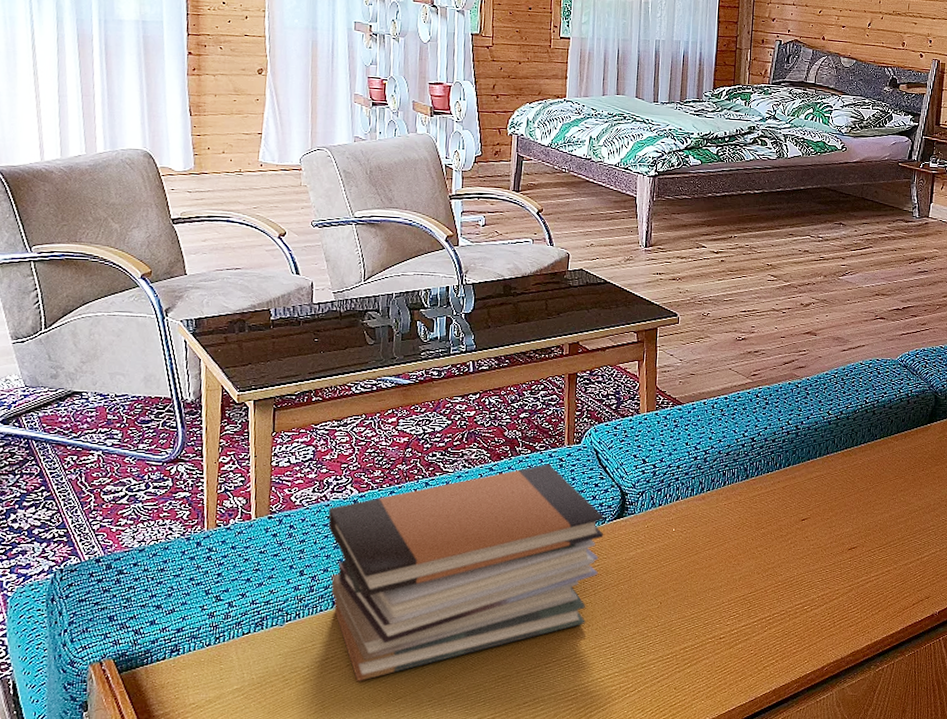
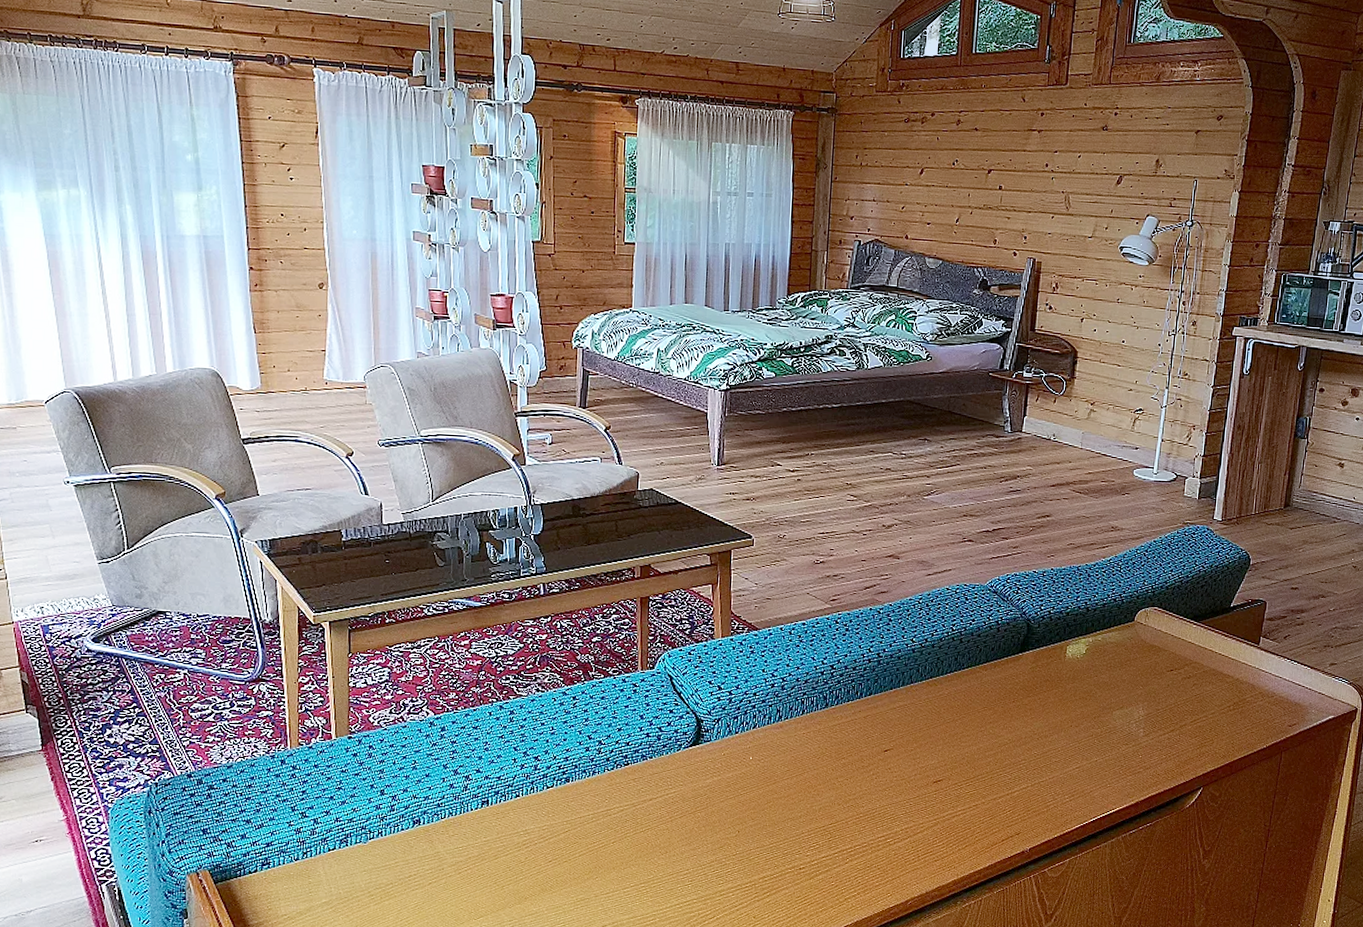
book stack: present [328,464,604,681] -> none [405,689,680,899]

